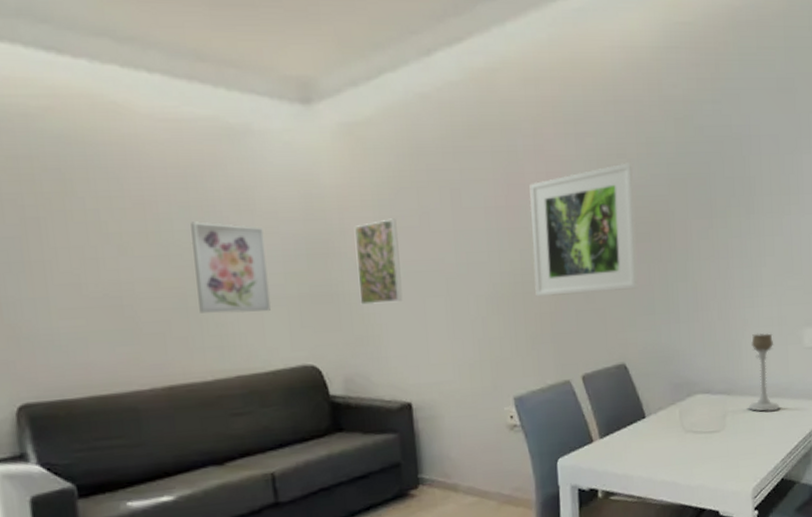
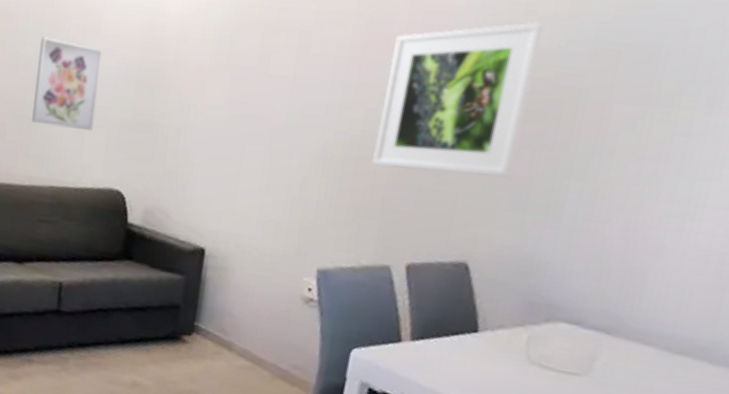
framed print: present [354,218,403,306] -> none [177,56,234,144]
candle holder: present [748,333,781,412] -> none [633,266,704,373]

